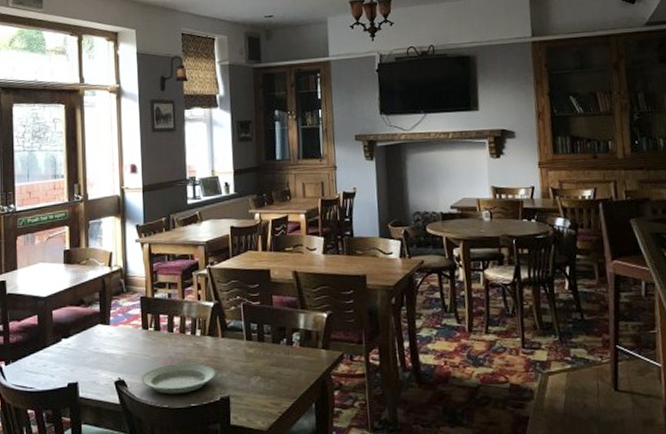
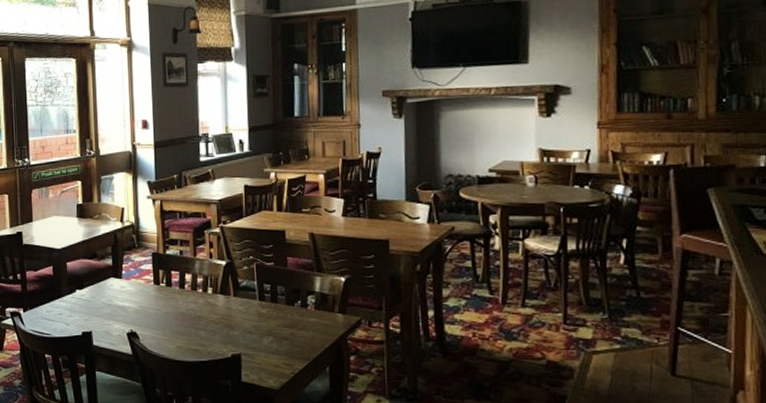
plate: present [141,363,216,394] -> none [153,319,228,349]

